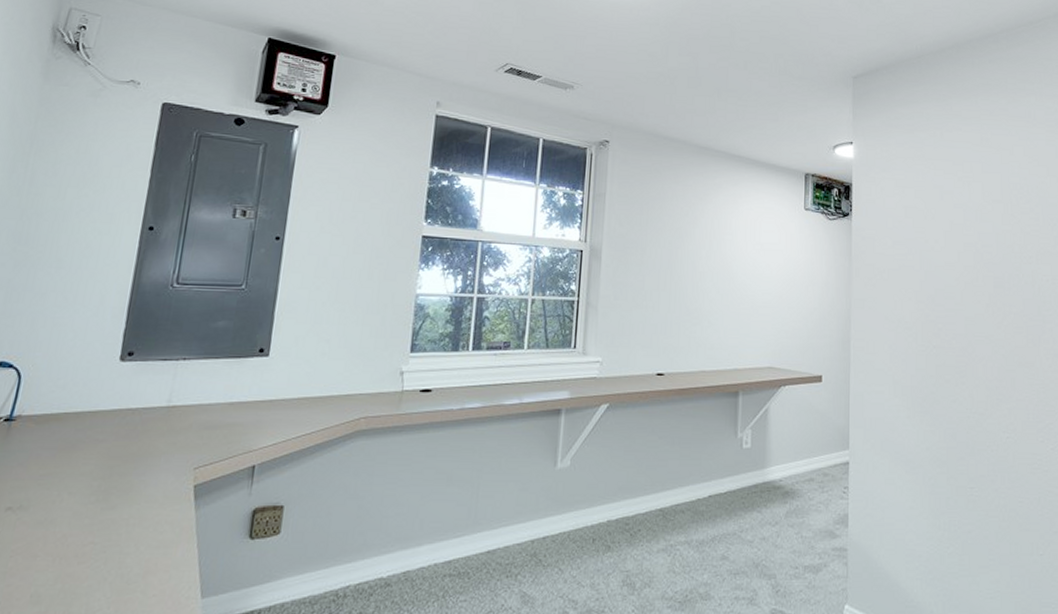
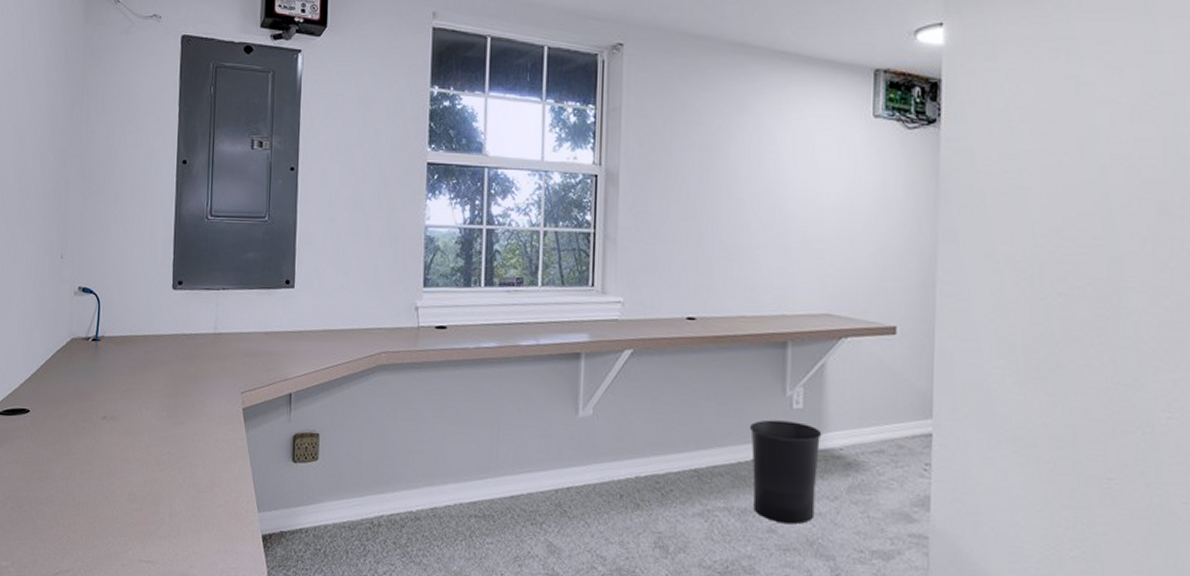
waste bin: none [707,459,766,549] -> present [749,419,822,524]

